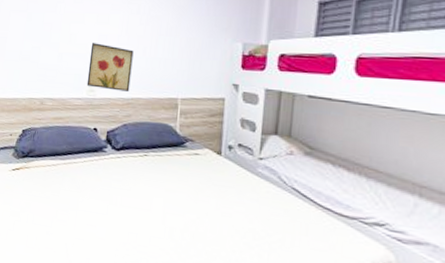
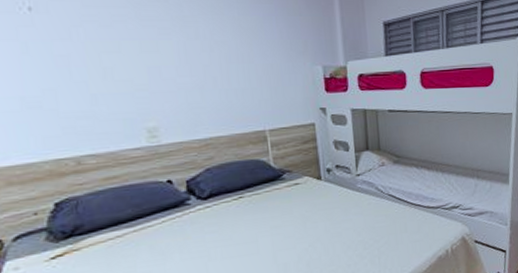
wall art: present [86,43,134,92] -> none [139,77,205,133]

